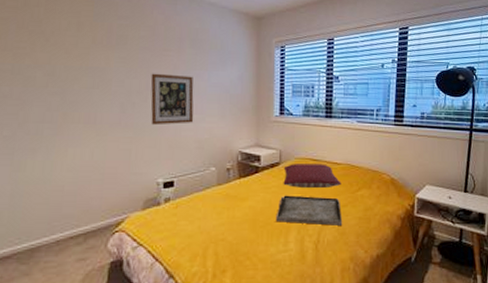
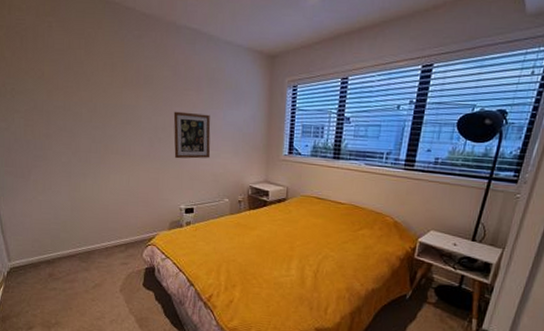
serving tray: present [275,195,343,226] -> none [280,228,342,259]
pillow: present [283,164,341,189] -> none [288,200,344,225]

